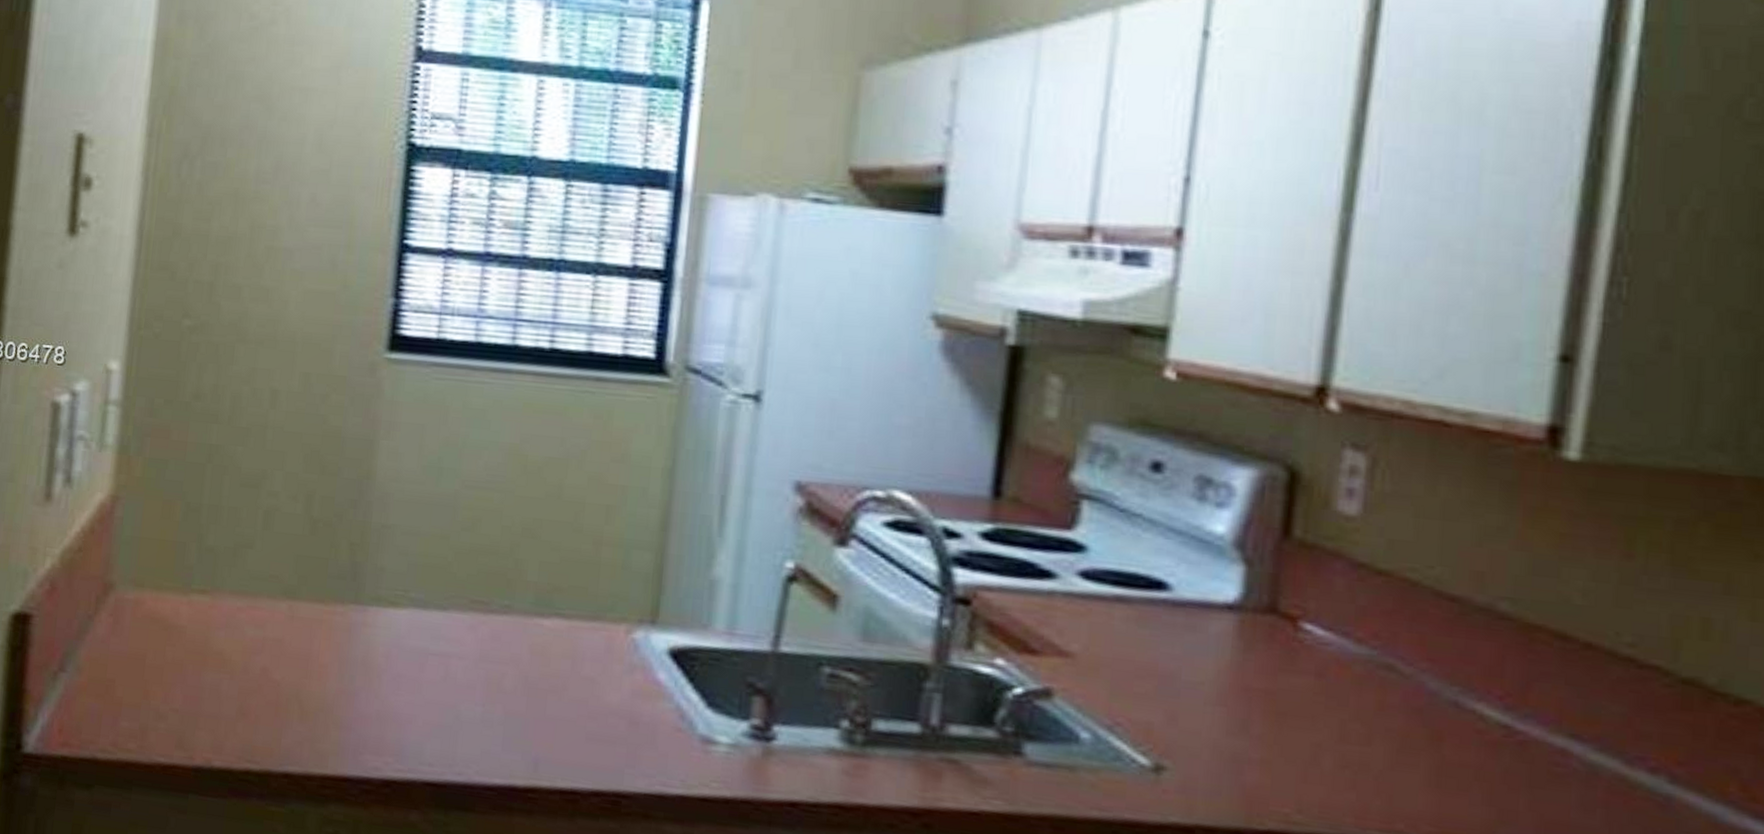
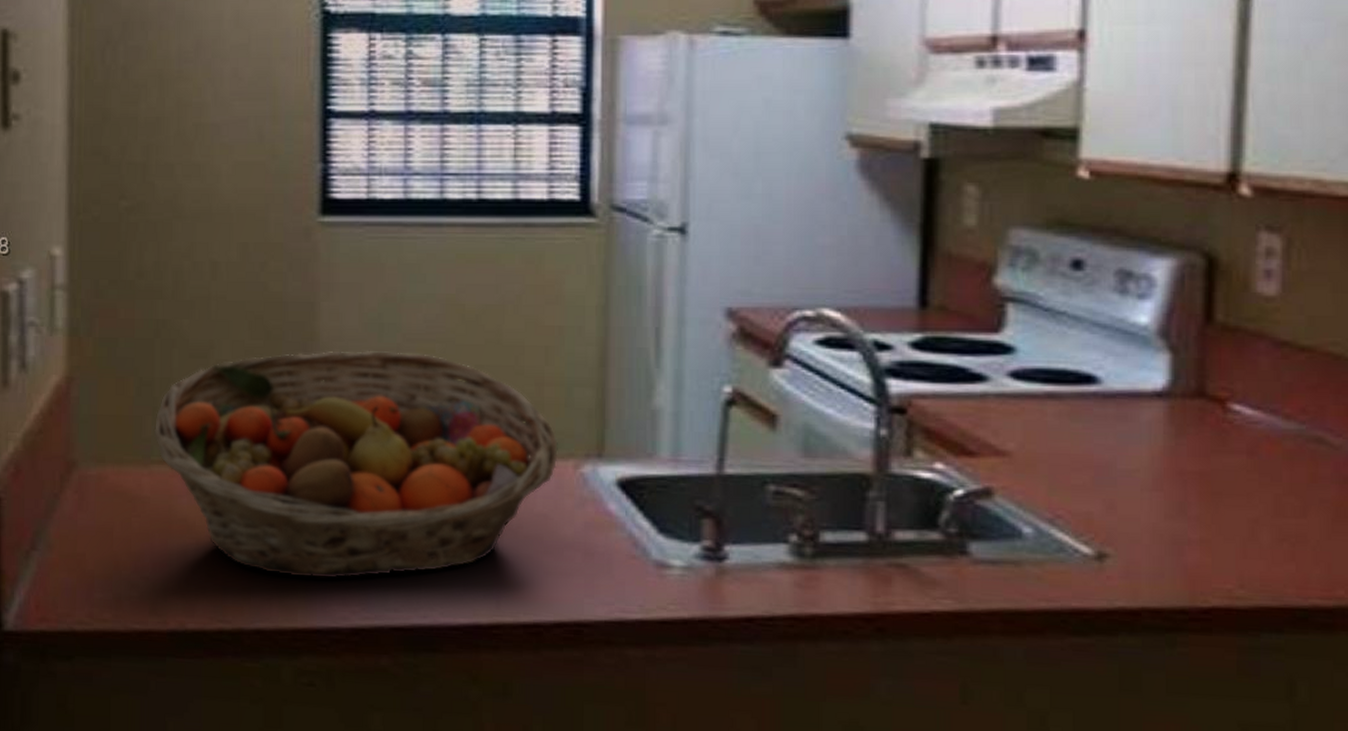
fruit basket: none [196,490,612,728] -> present [153,350,558,579]

